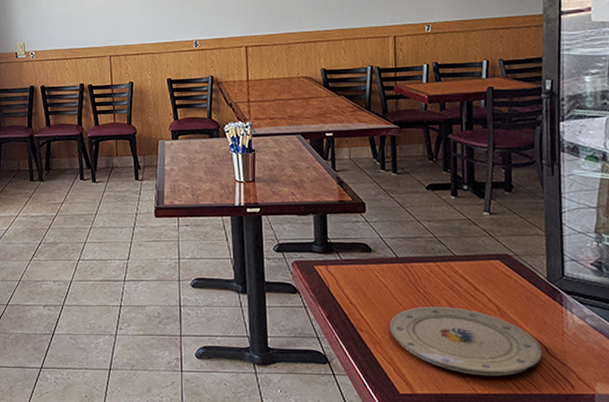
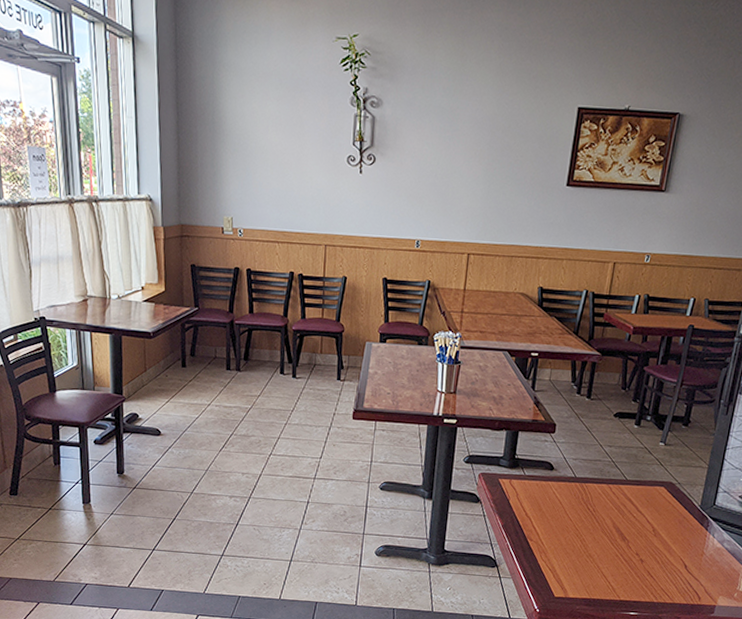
plate: present [389,307,543,377] -> none [556,523,682,587]

